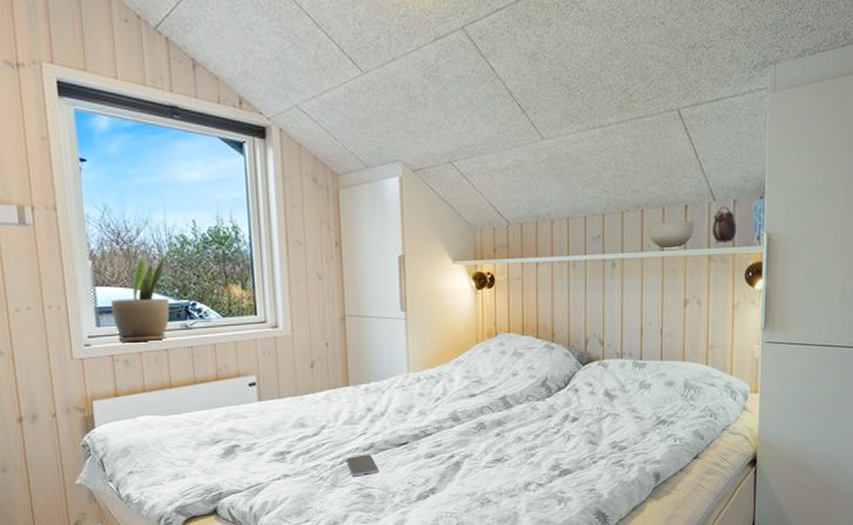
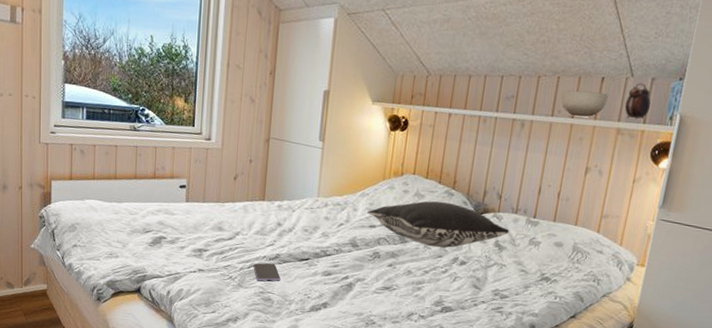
potted plant: present [111,255,170,343] -> none [76,61,124,138]
pillow: none [465,358,618,408] -> present [367,201,510,248]

